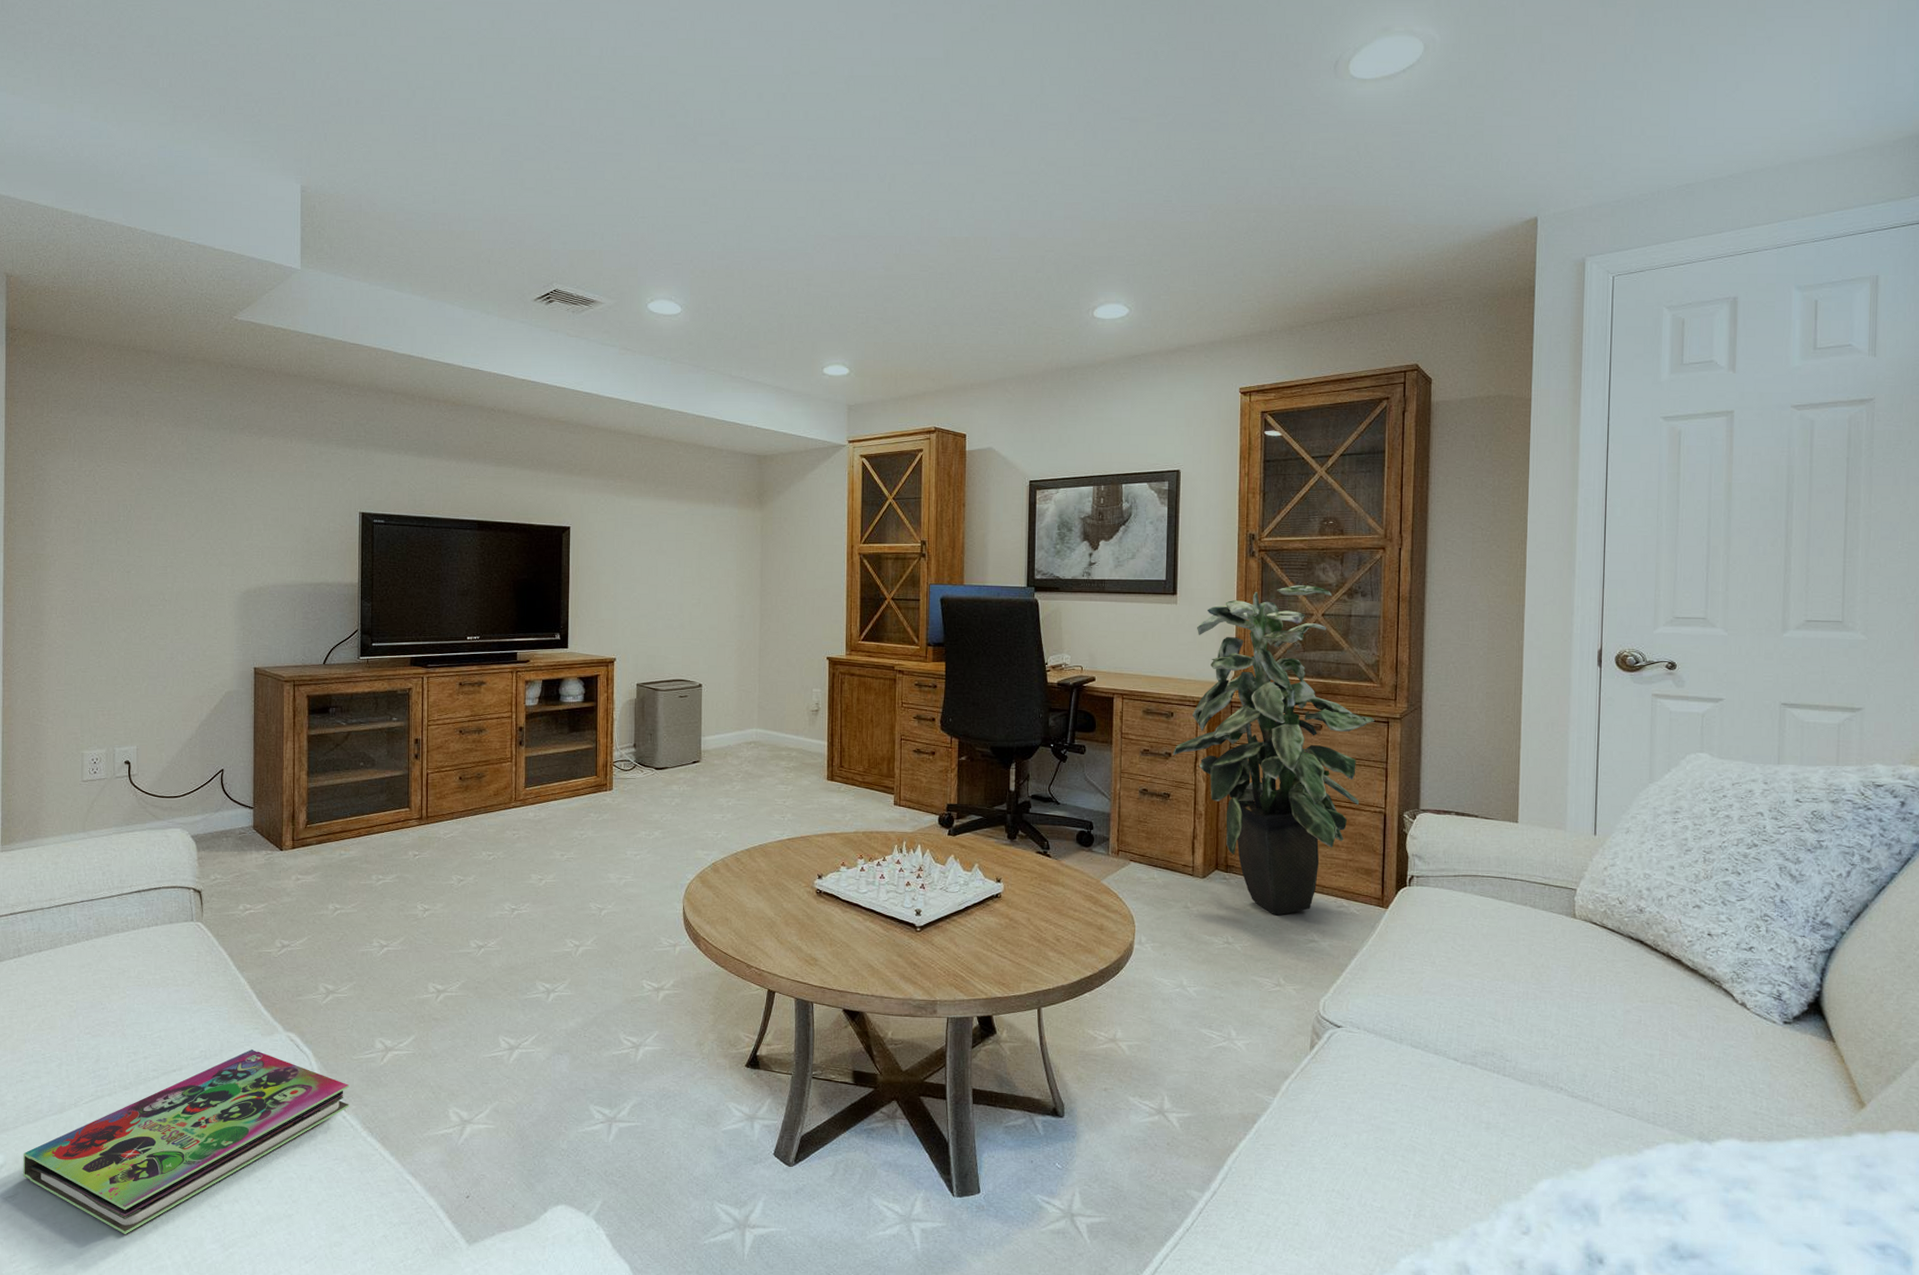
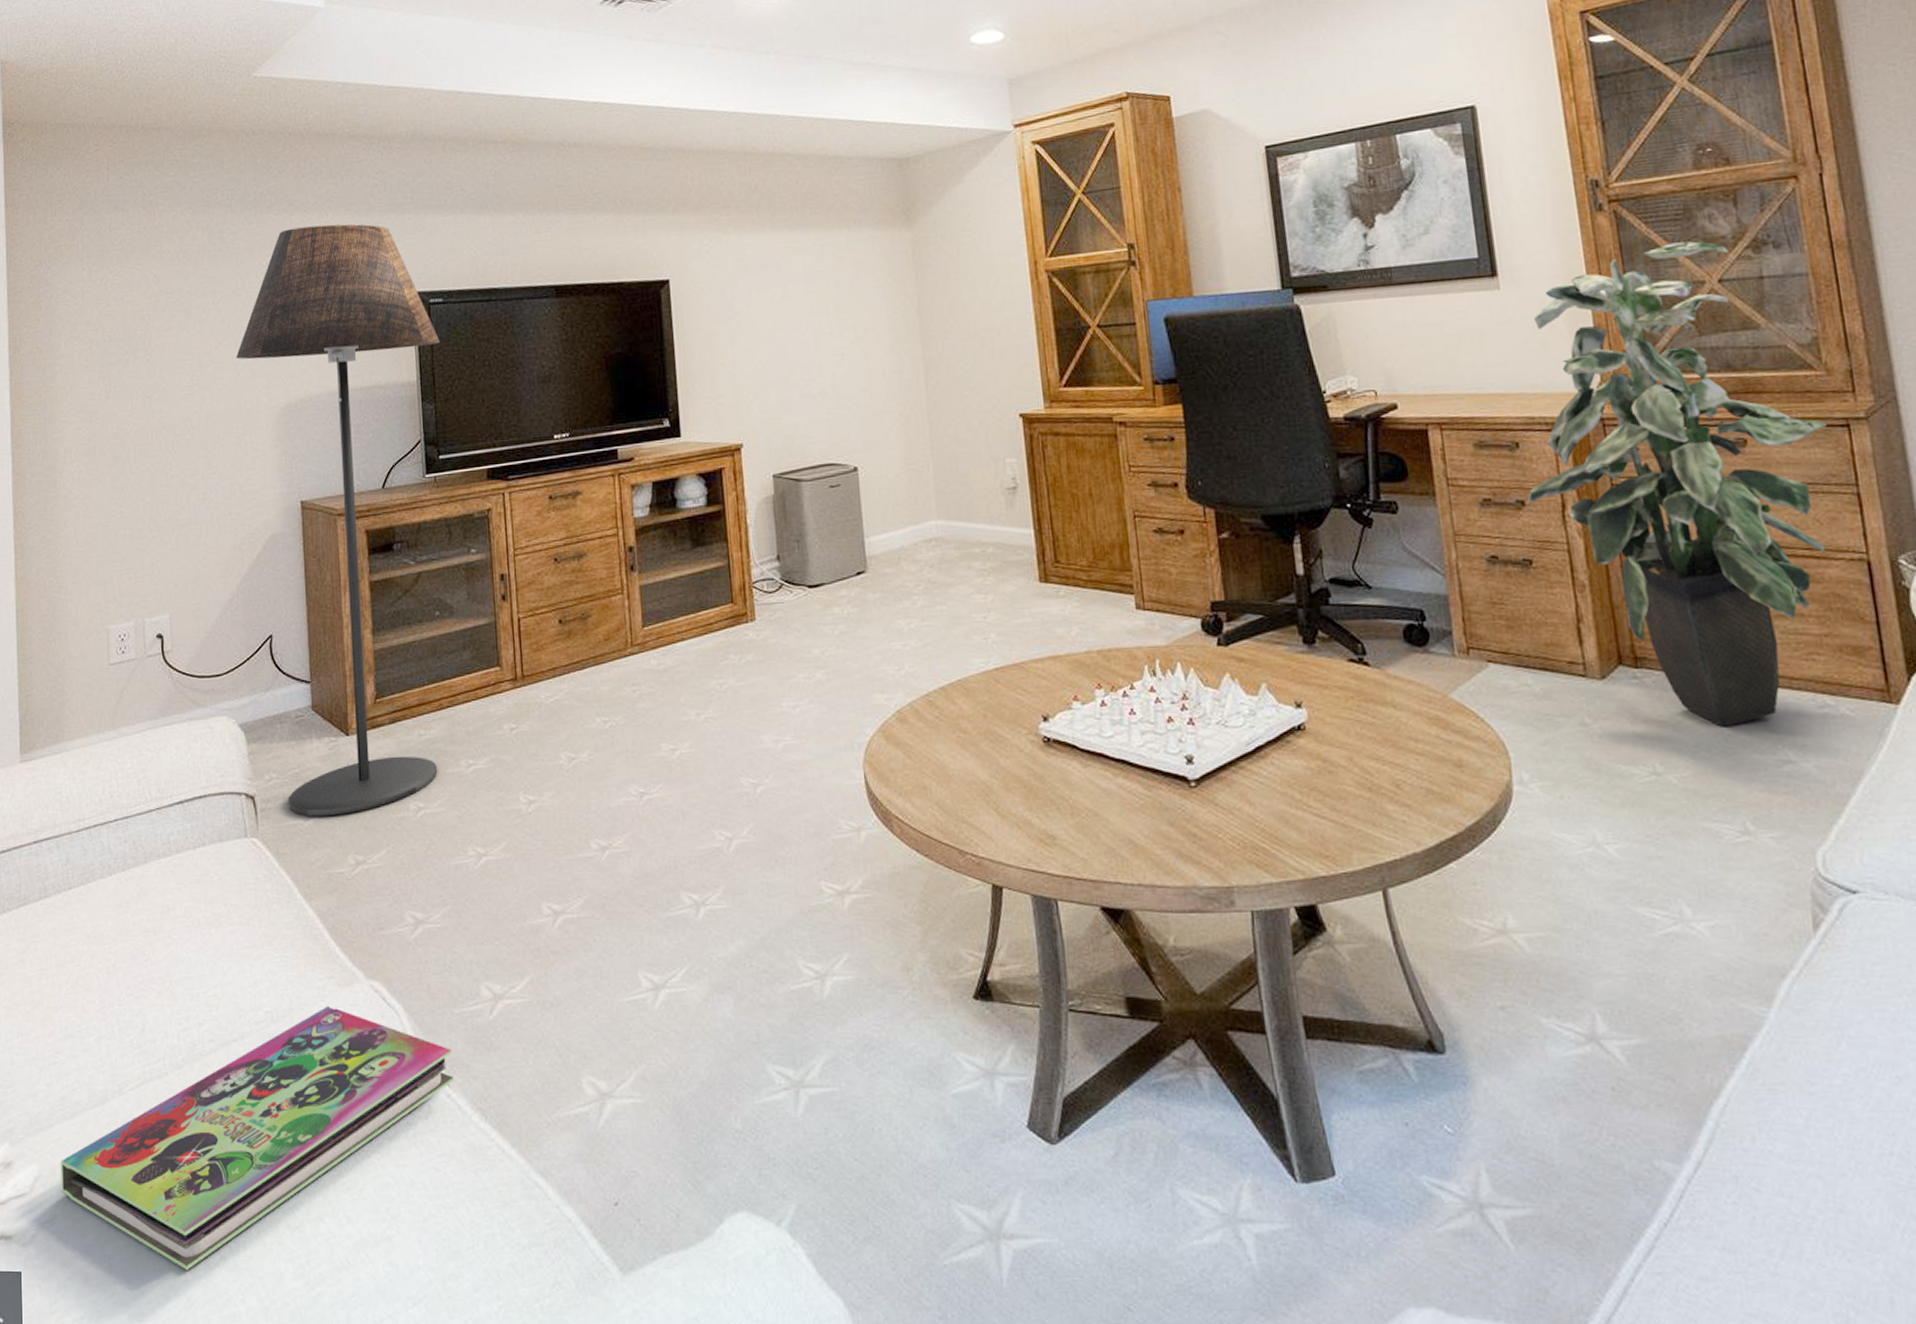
floor lamp: none [206,449,380,910] -> present [236,224,440,817]

